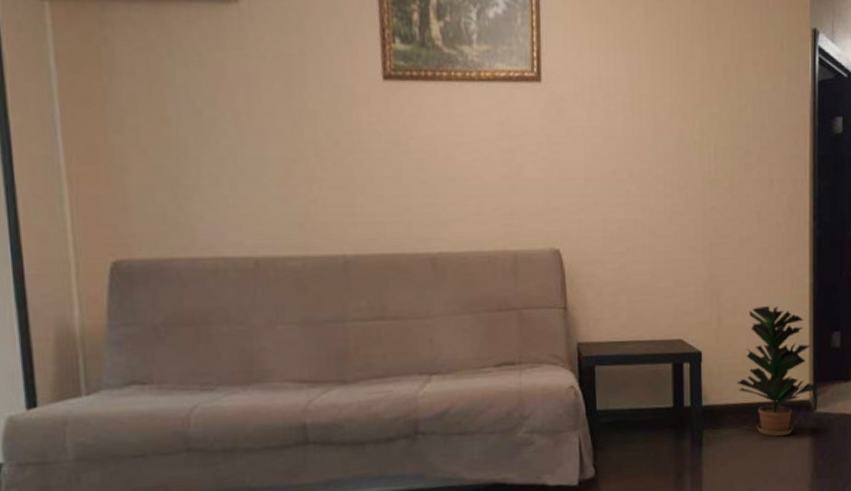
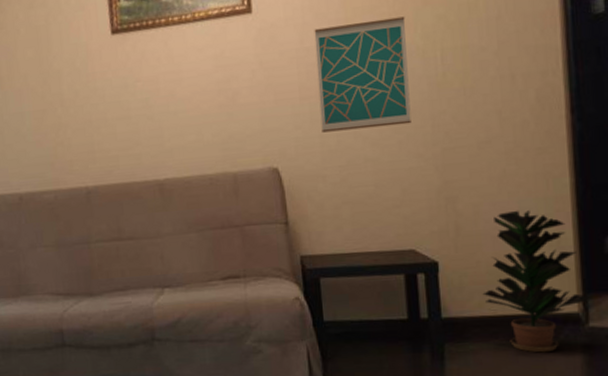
wall art: none [602,109,686,217] -> present [314,16,412,133]

